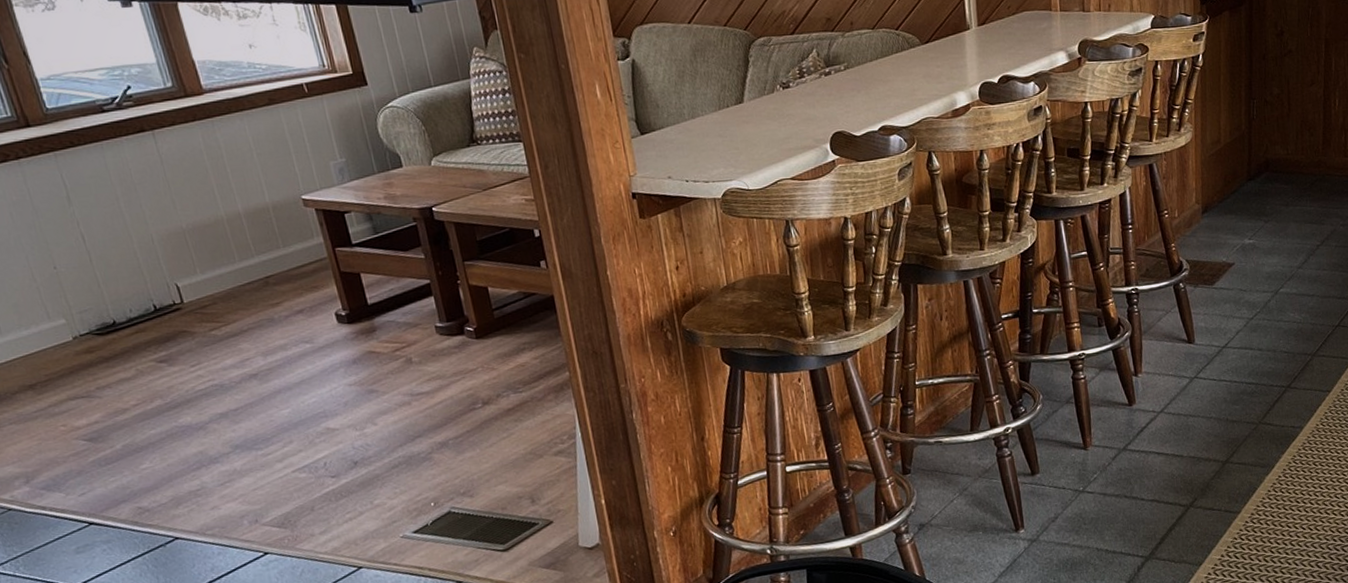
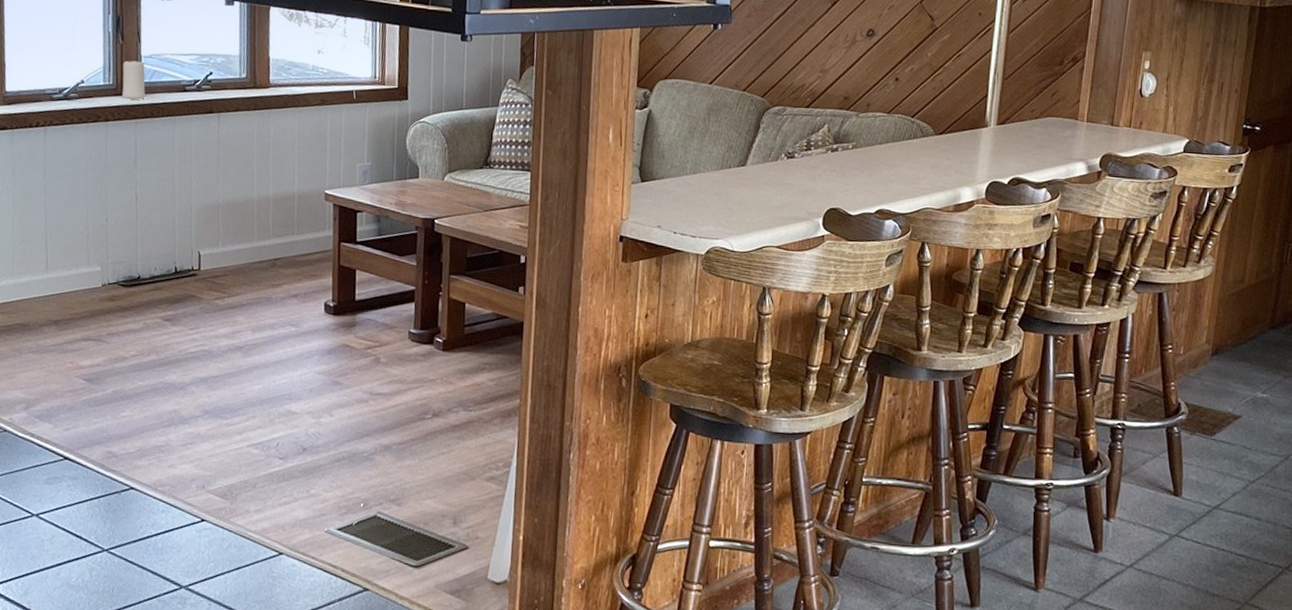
candle: none [17,85,58,131] -> present [121,60,146,100]

